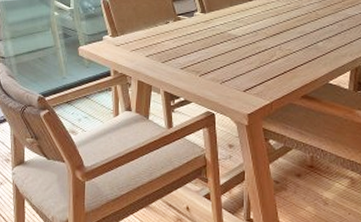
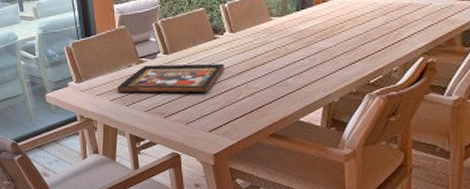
decorative tray: none [154,23,259,52] -> present [117,63,224,93]

